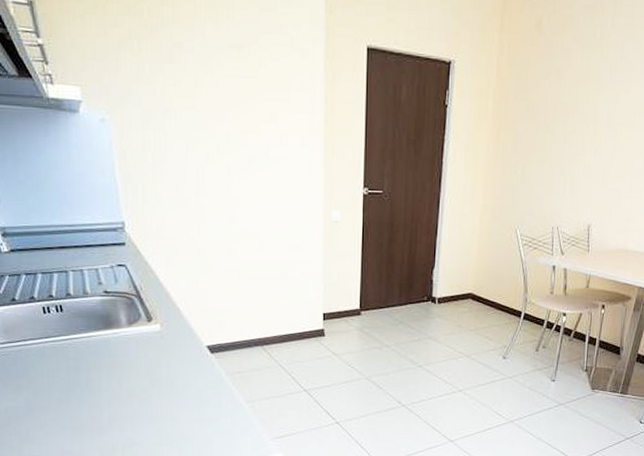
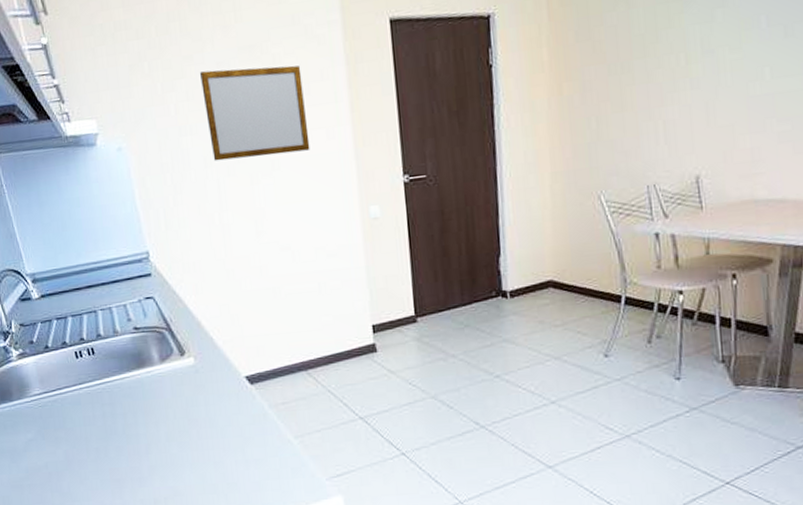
writing board: none [189,60,285,152] -> present [200,65,310,161]

